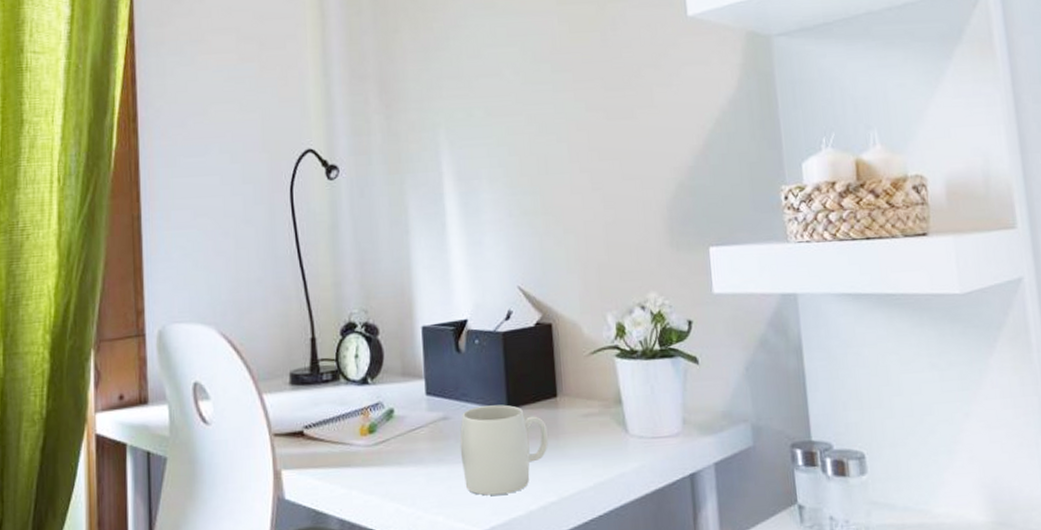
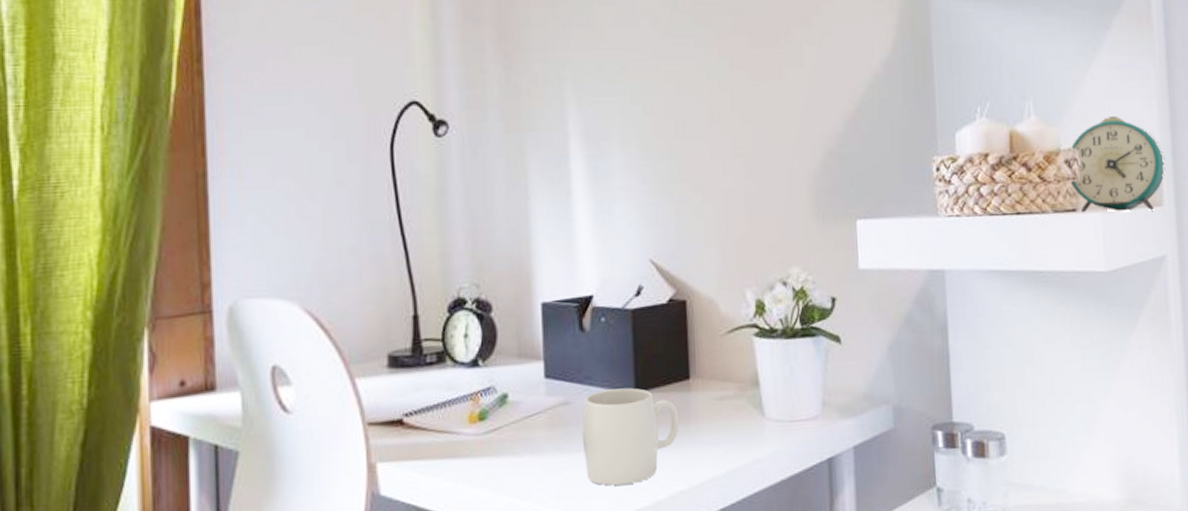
alarm clock: none [917,142,1017,237] -> present [1069,115,1166,213]

